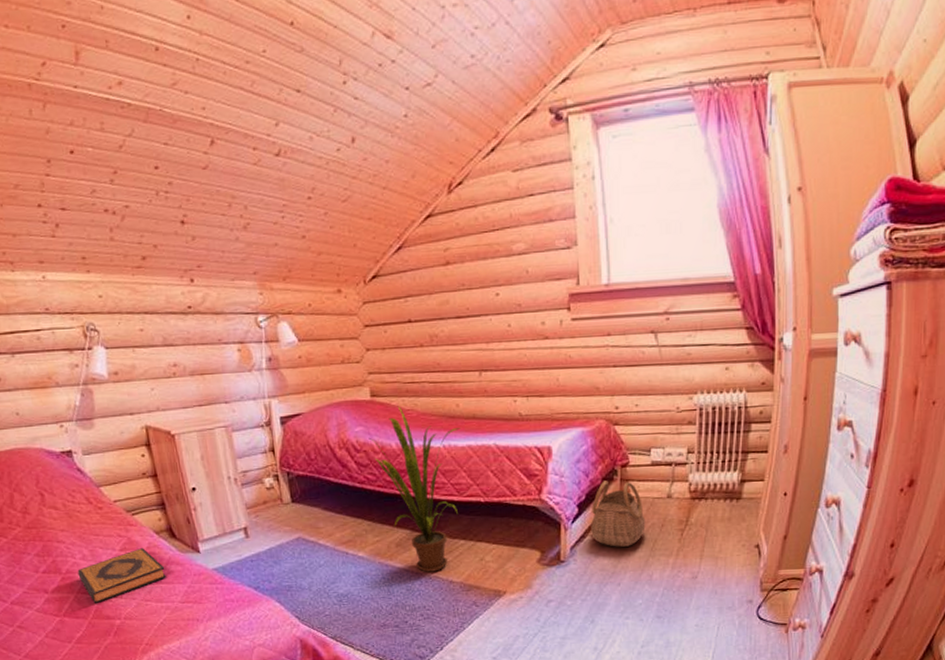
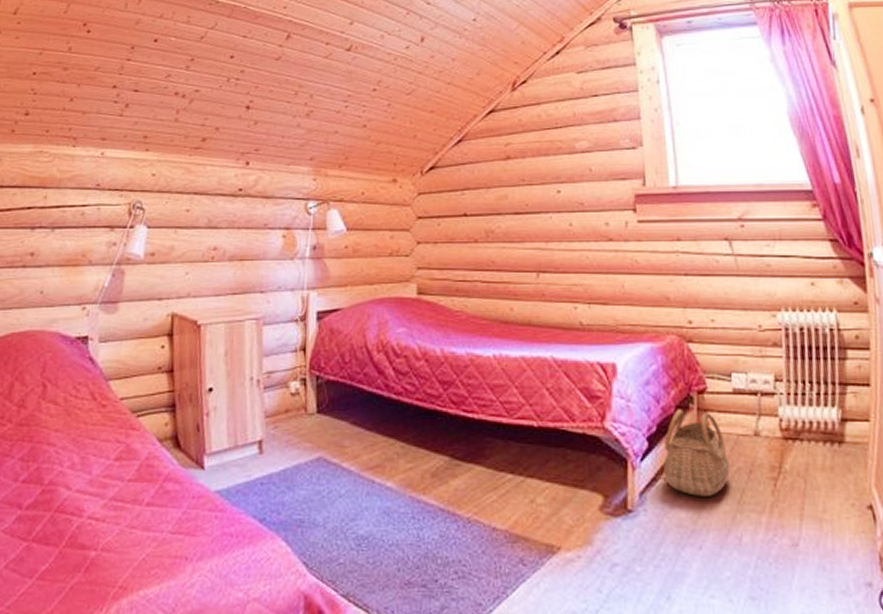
hardback book: present [77,548,166,603] -> none [61,459,161,526]
house plant: present [368,406,461,572] -> none [411,306,514,514]

